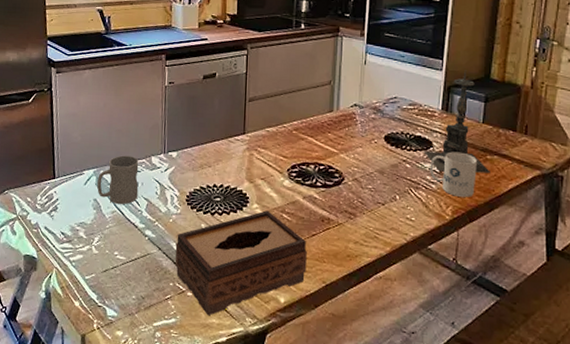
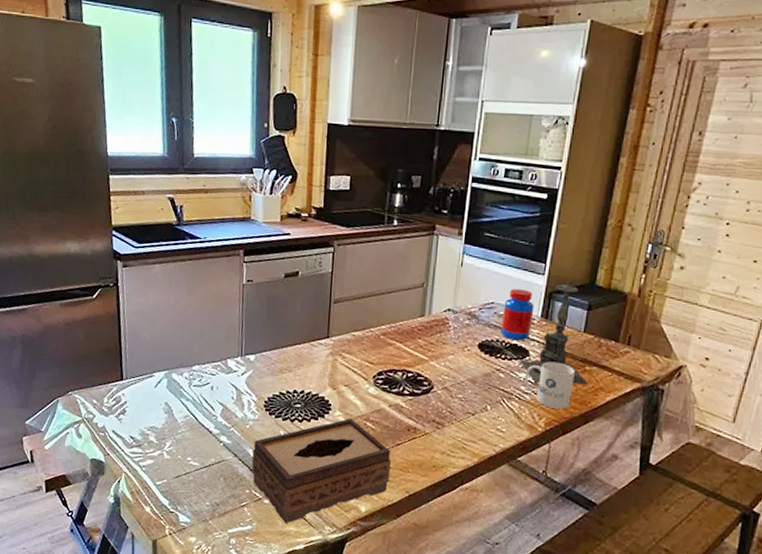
mug: present [97,155,139,205] -> none [168,357,214,409]
jar: none [404,84,435,133] -> present [500,289,535,341]

